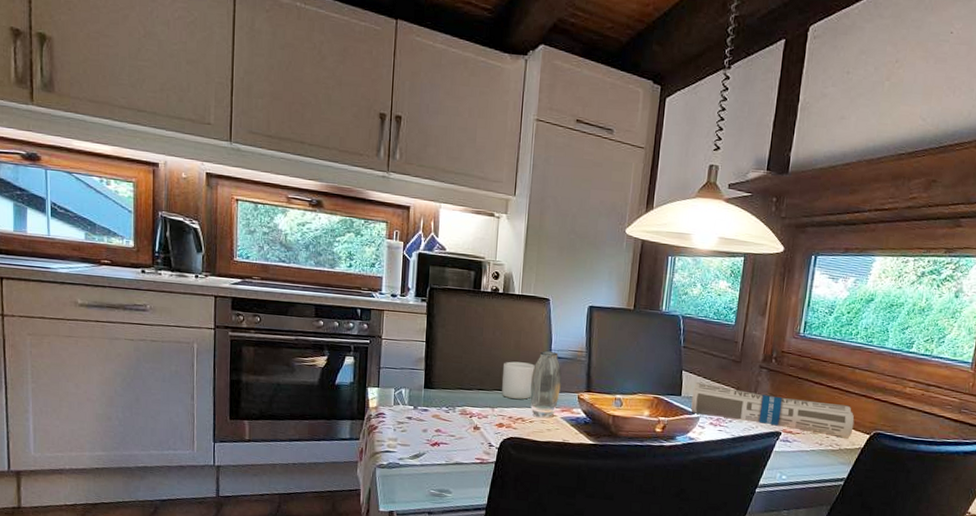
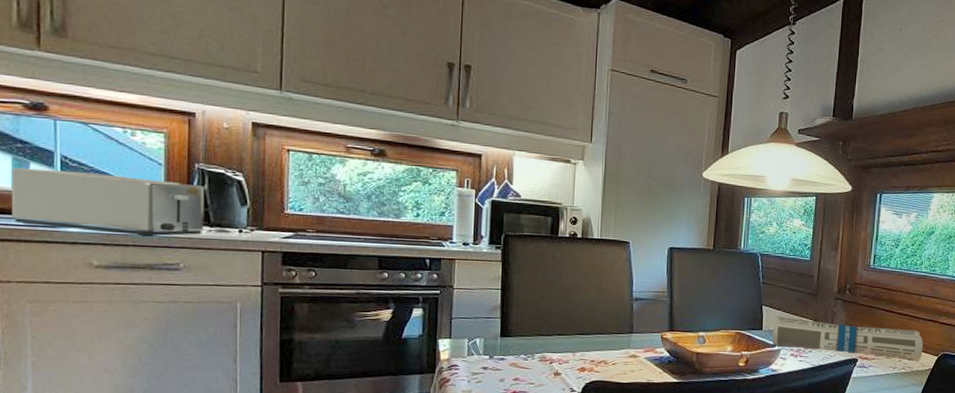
toaster: none [13,212,167,279] -> present [11,167,205,236]
mug: present [501,361,535,400] -> none [582,305,616,342]
vase: present [530,351,562,419] -> none [612,293,644,361]

